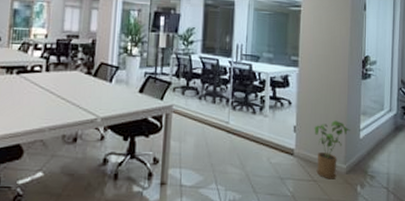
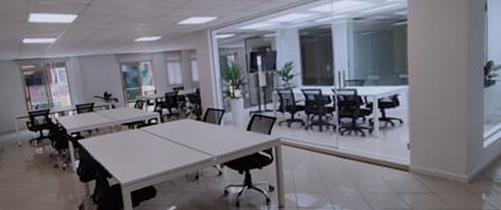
house plant: present [314,120,351,179] -> none [430,133,473,191]

